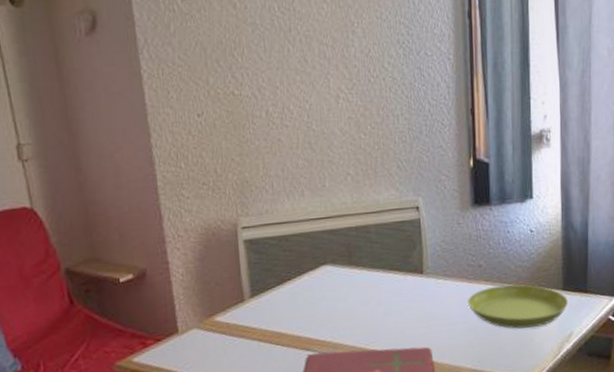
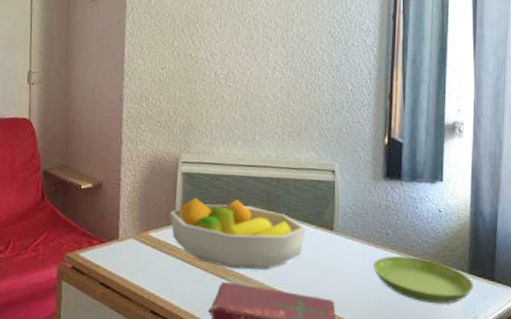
fruit bowl: none [236,260,394,338] -> present [170,197,306,270]

